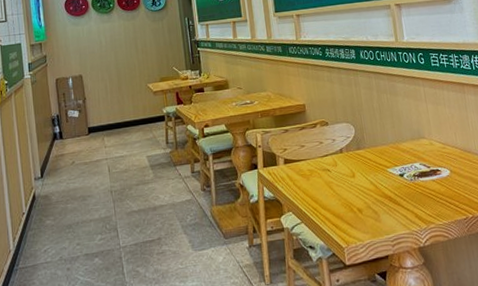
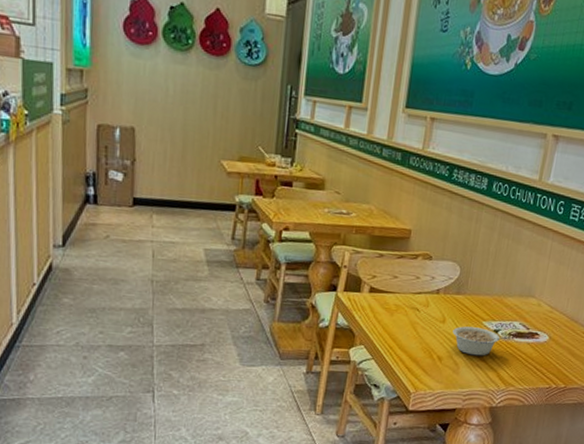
legume: none [363,175,415,202] -> present [452,326,510,356]

